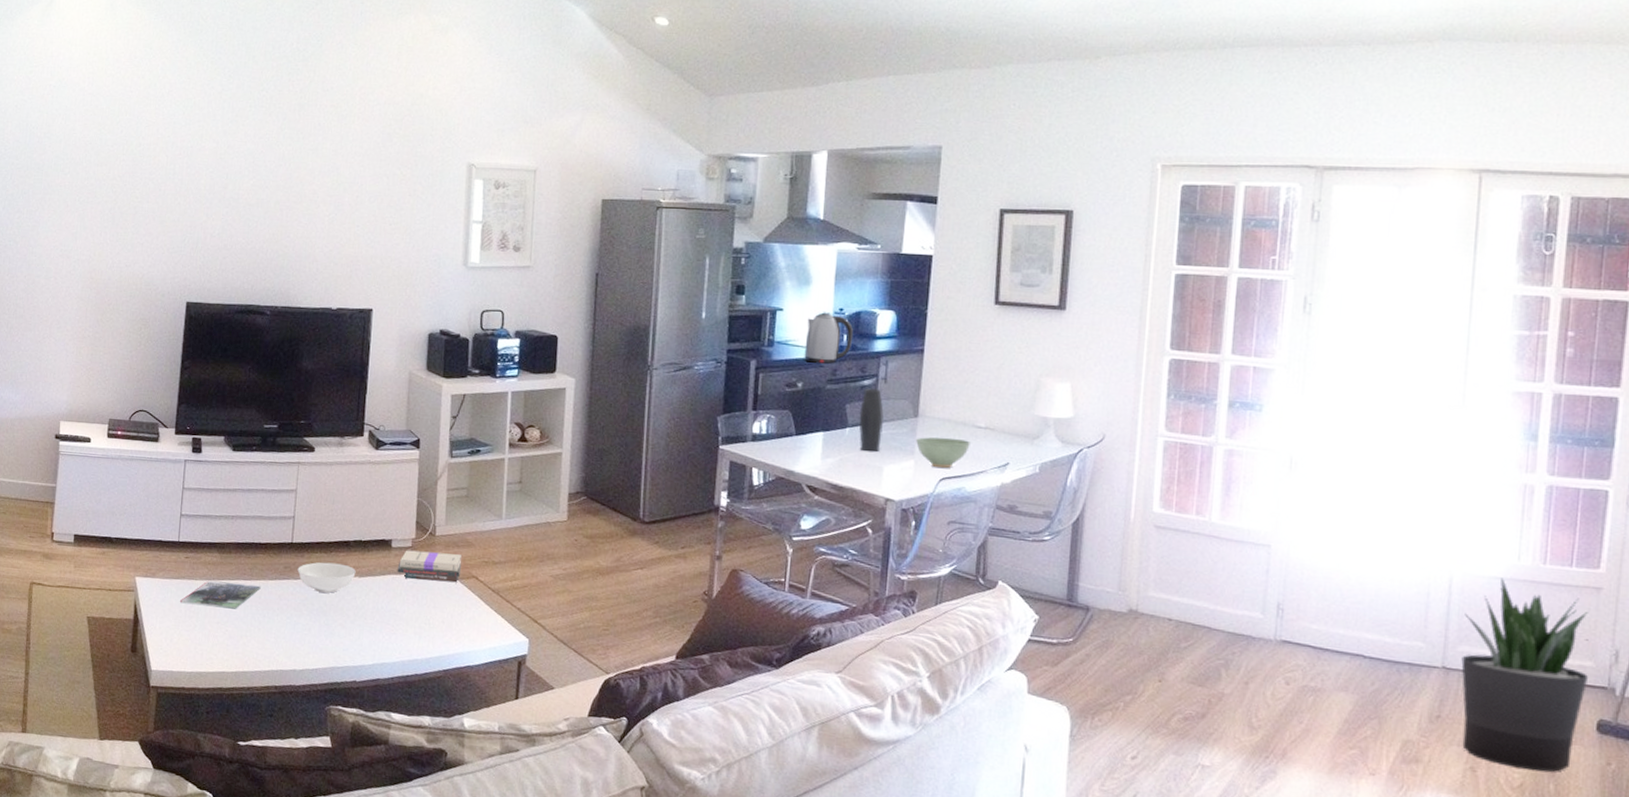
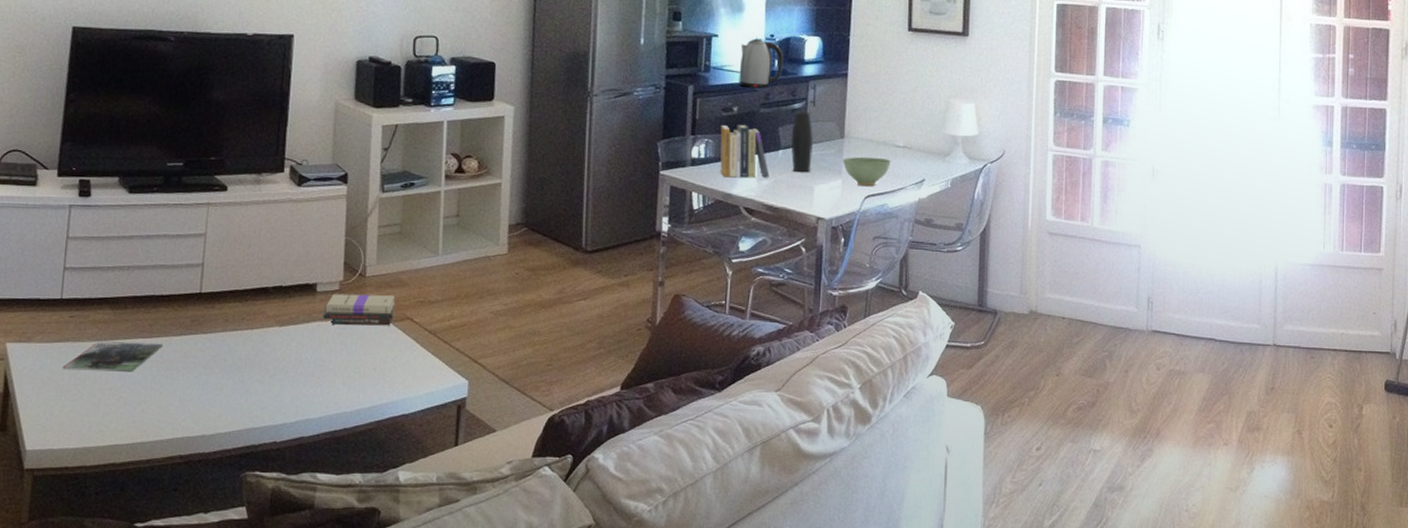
bowl: present [297,562,356,593] -> none [207,312,276,346]
books: none [782,400,835,456] -> present [720,124,770,179]
planter: present [1461,578,1589,772] -> none [1287,264,1376,428]

